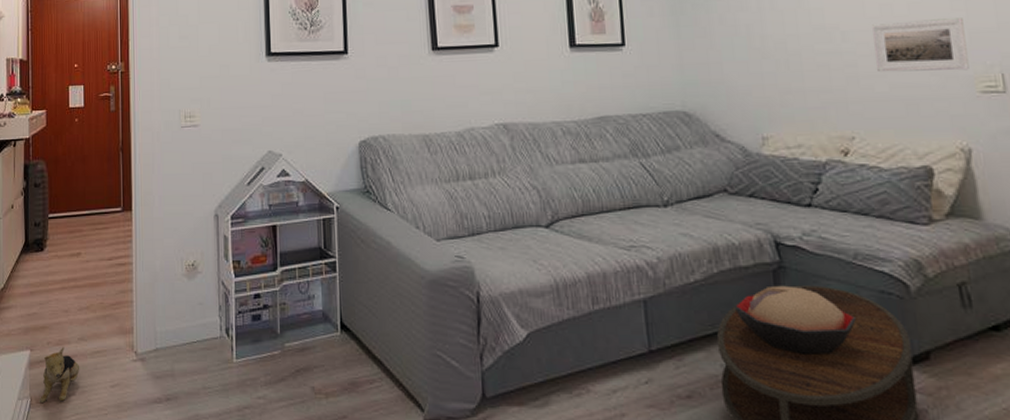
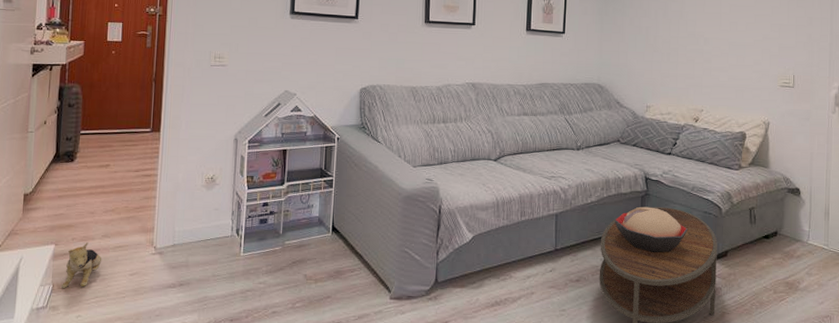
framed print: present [872,18,969,73] -> none [722,35,777,71]

